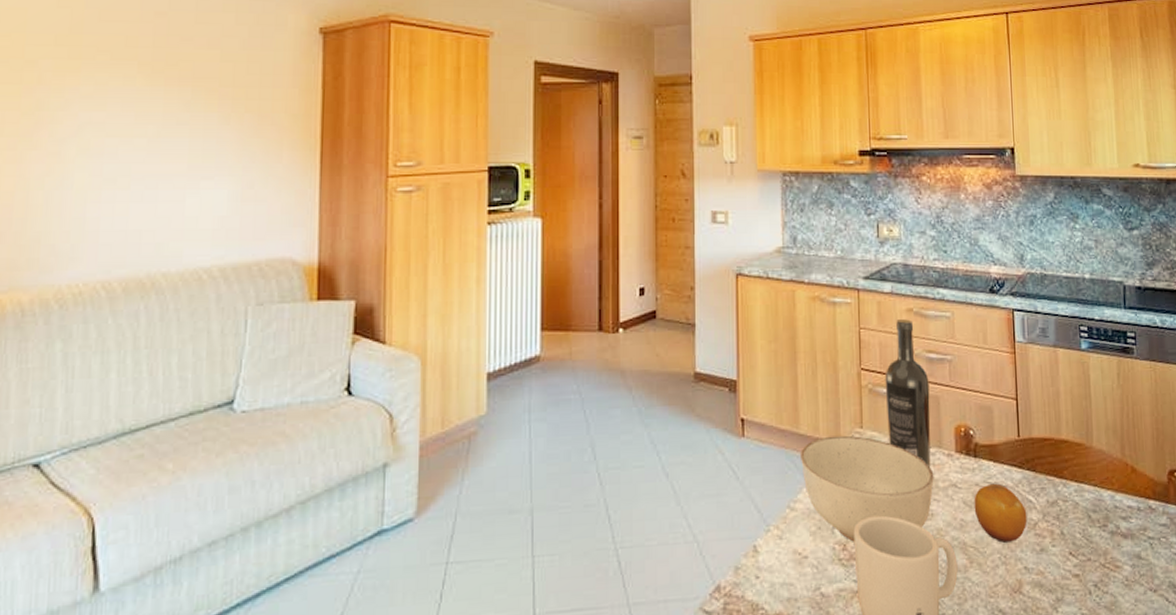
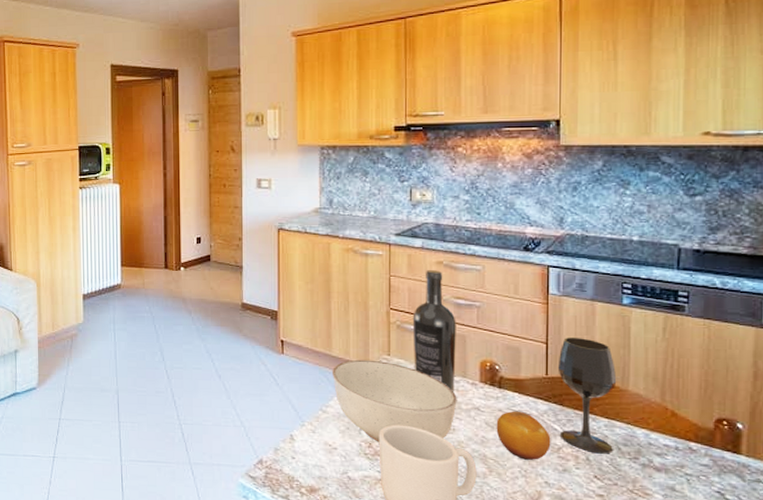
wine glass: none [1028,390,1084,525] -> present [557,338,617,454]

